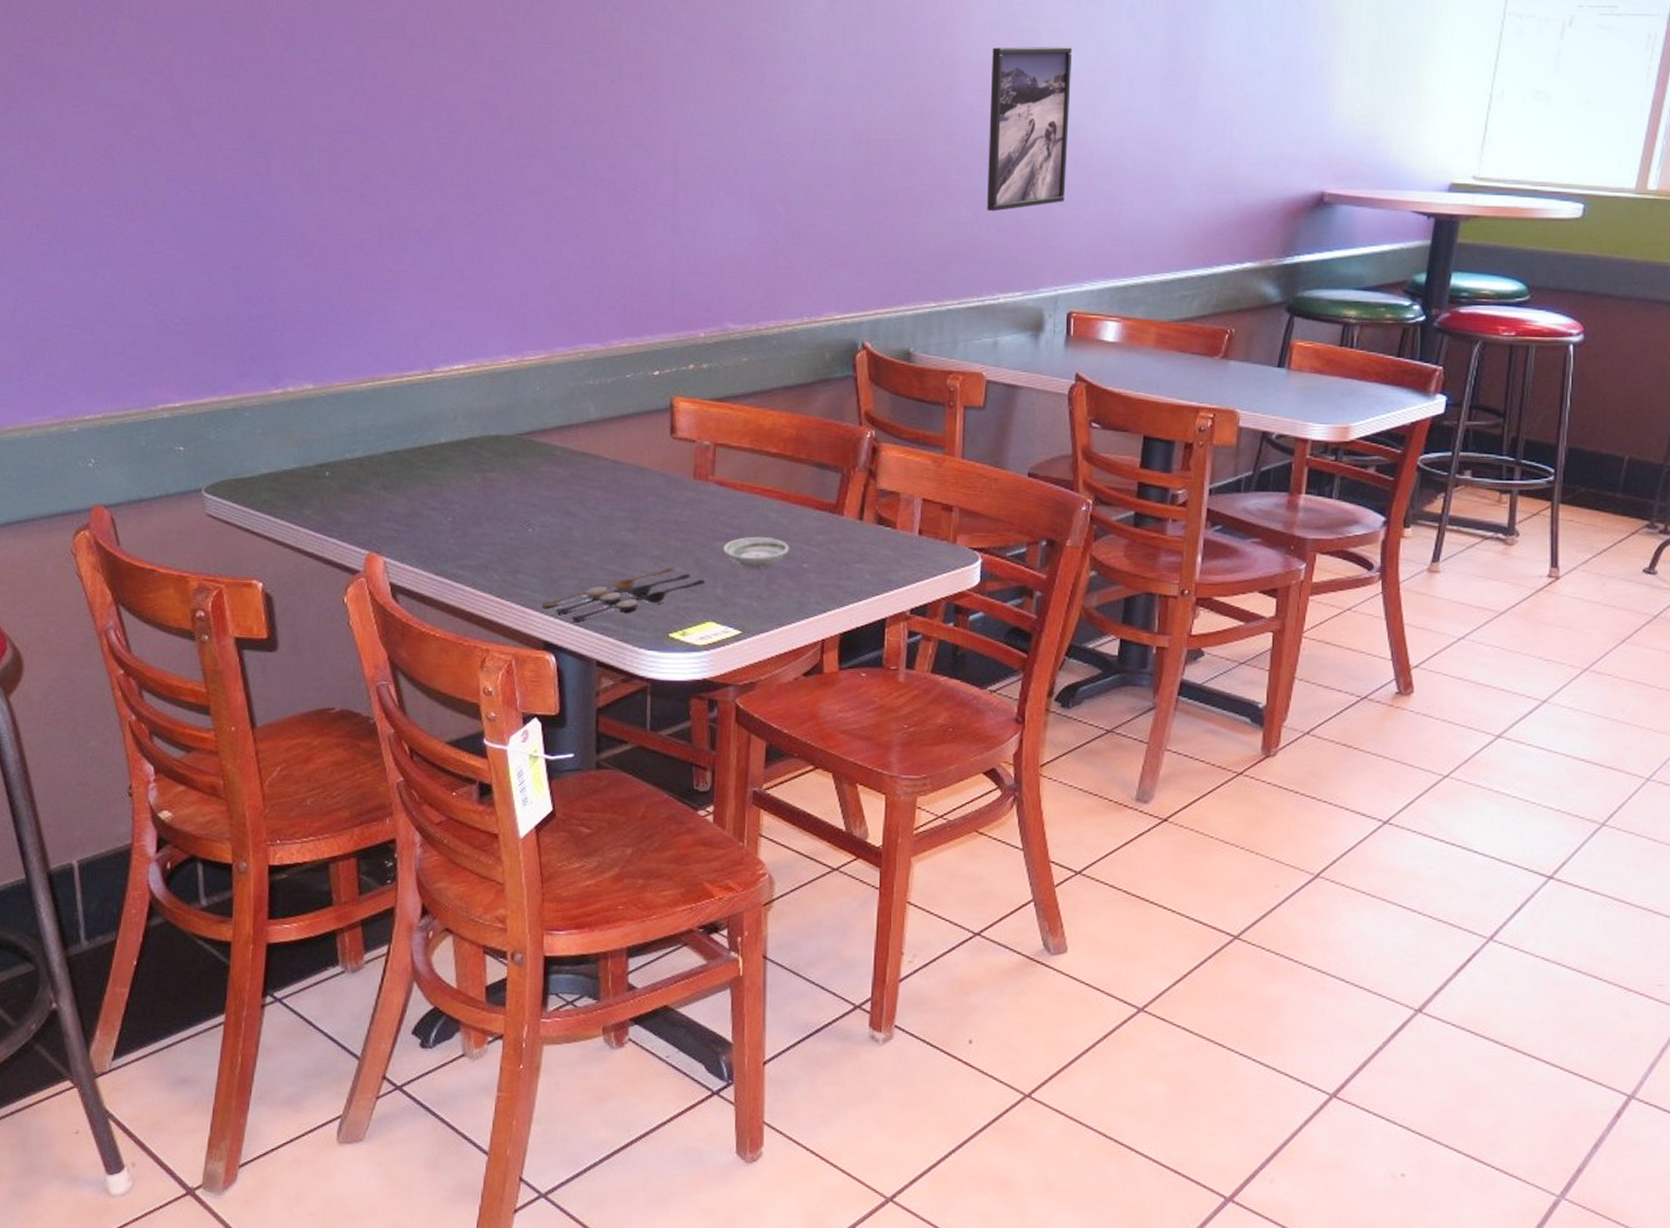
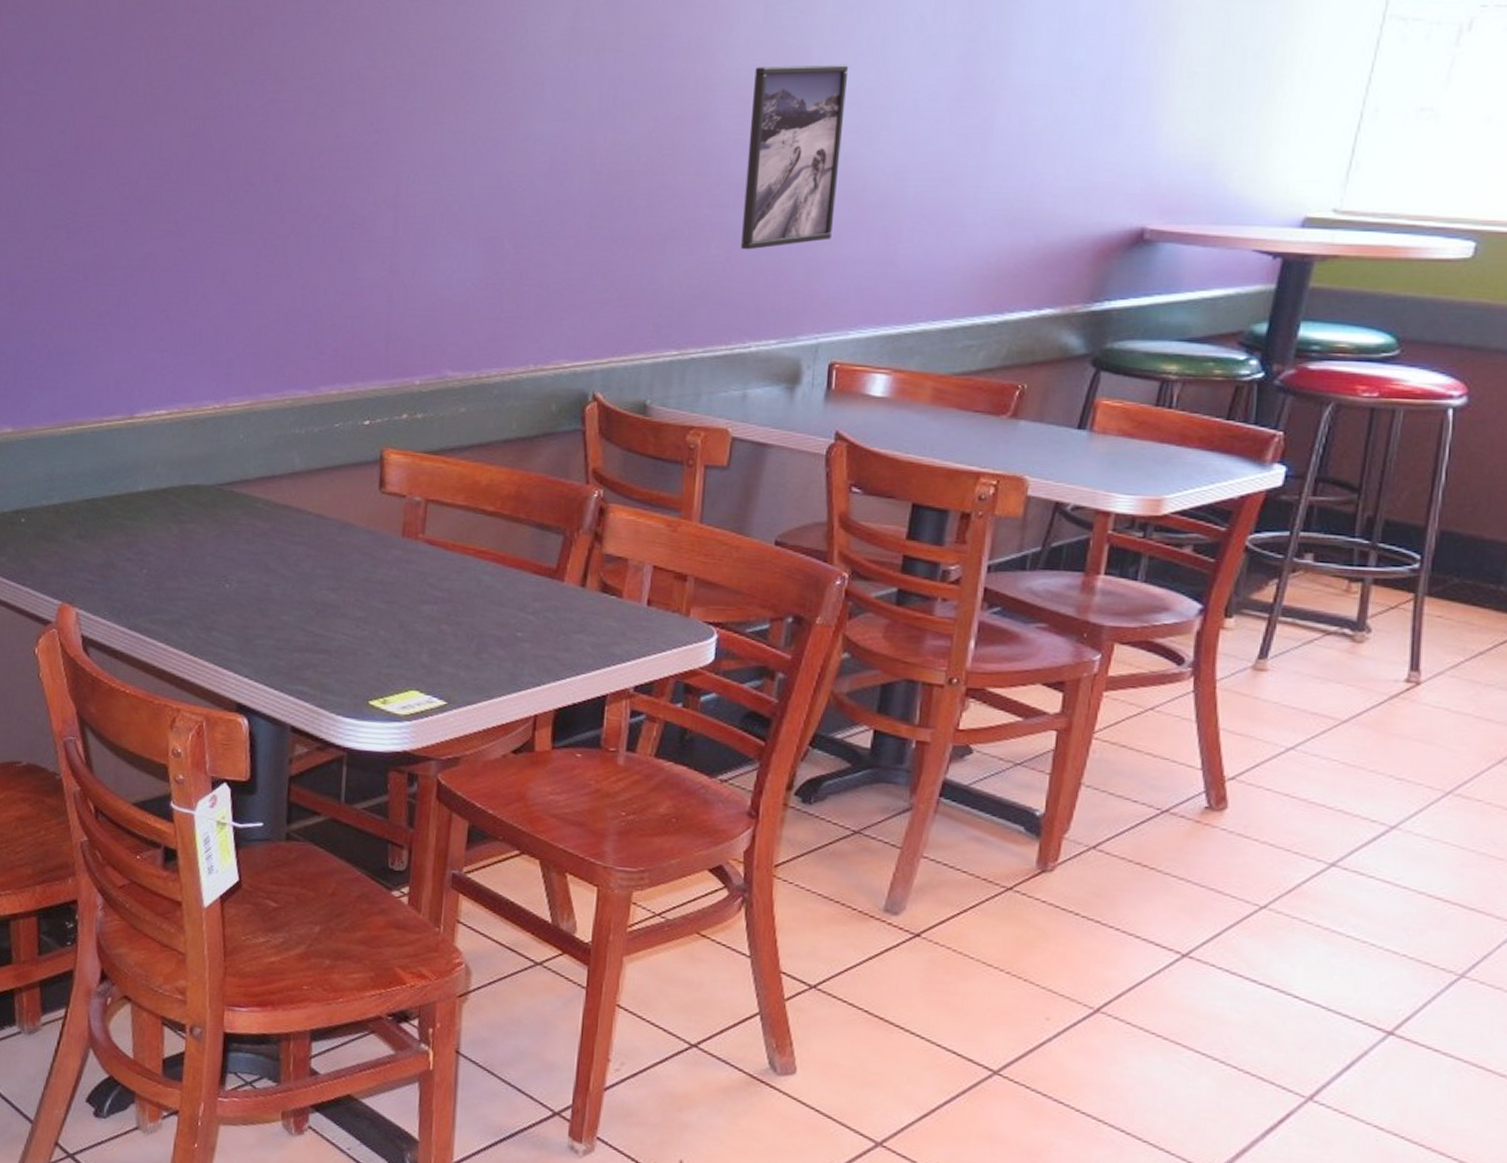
spoon: present [542,567,706,621] -> none [236,630,411,684]
saucer: present [723,536,789,569] -> none [431,600,503,635]

